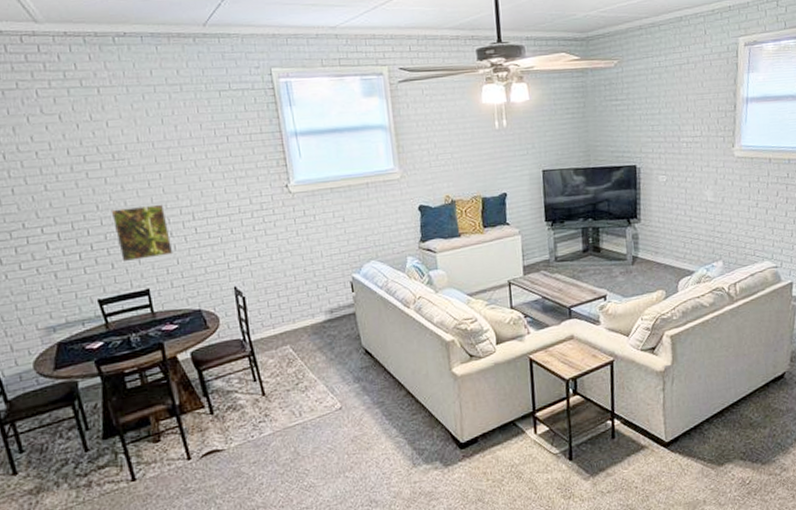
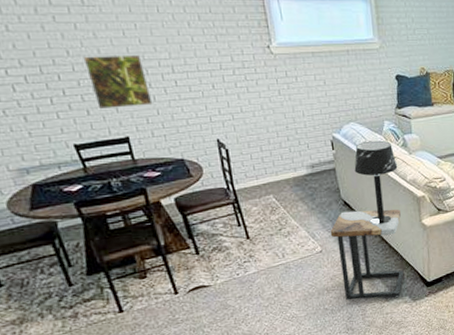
side table: none [350,357,433,467] -> present [330,209,404,301]
table lamp: none [375,278,423,376] -> present [354,140,398,225]

